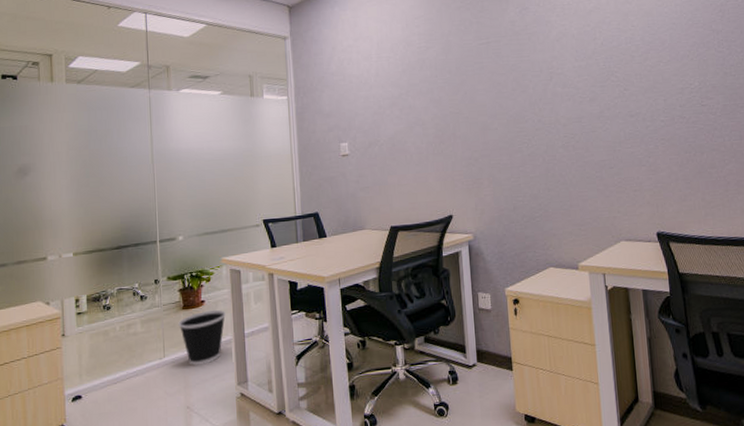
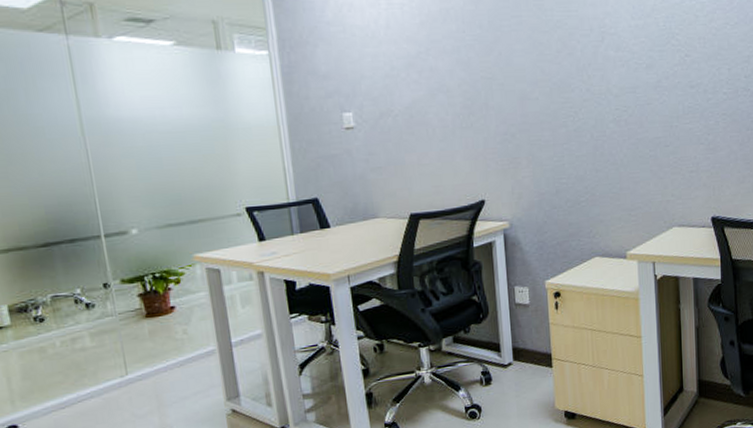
wastebasket: present [178,309,226,366] -> none [141,316,205,382]

